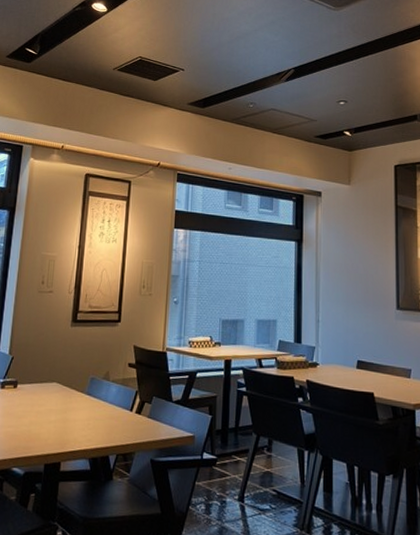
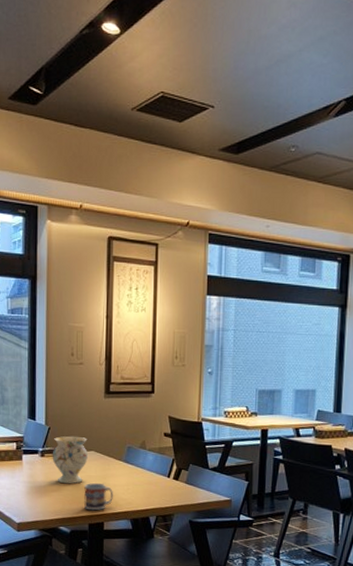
vase: none [12,366,51,419] -> present [52,436,88,484]
cup: none [41,417,73,449] -> present [84,482,113,511]

